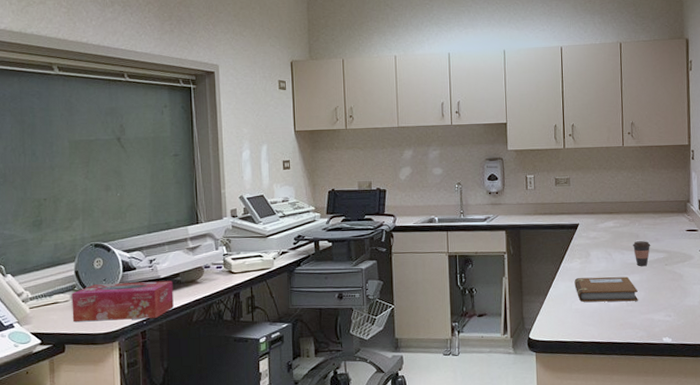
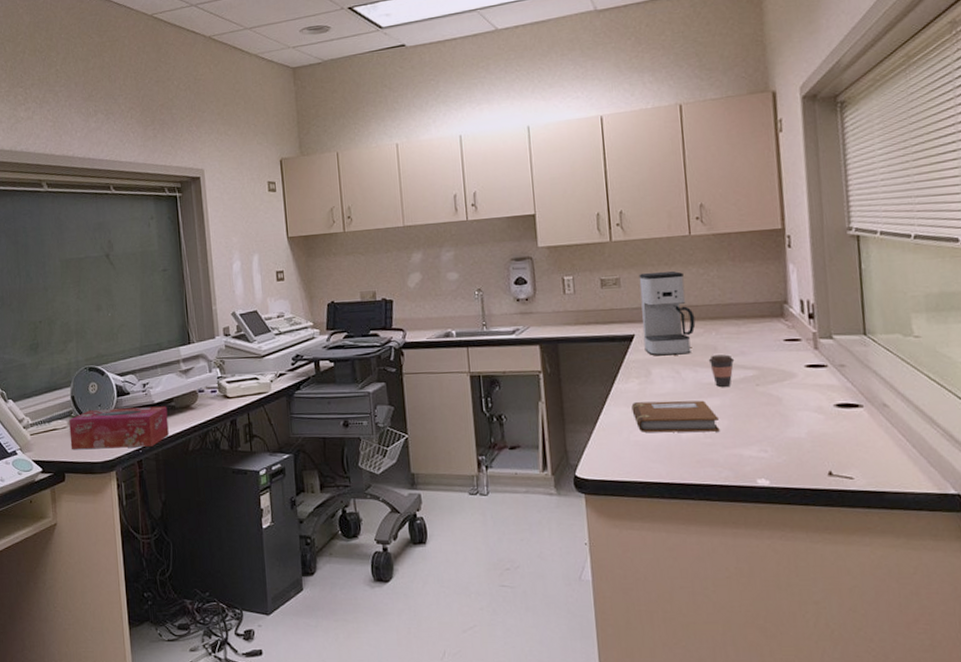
coffee maker: none [584,174,624,241] -> present [638,271,696,356]

